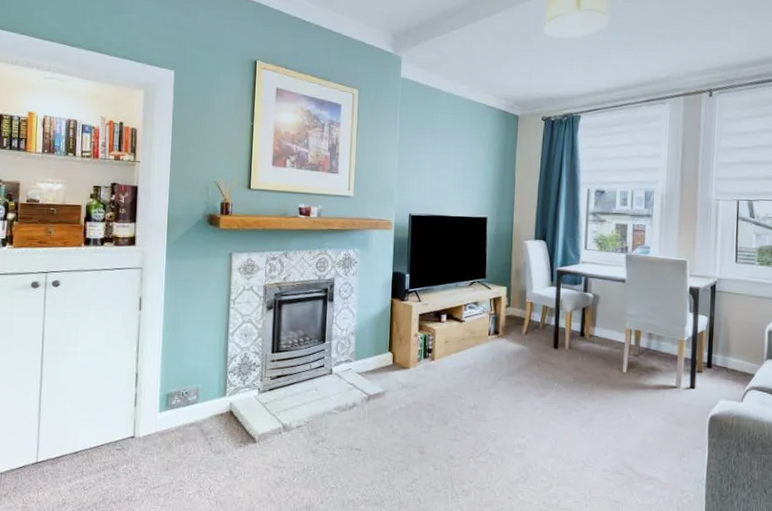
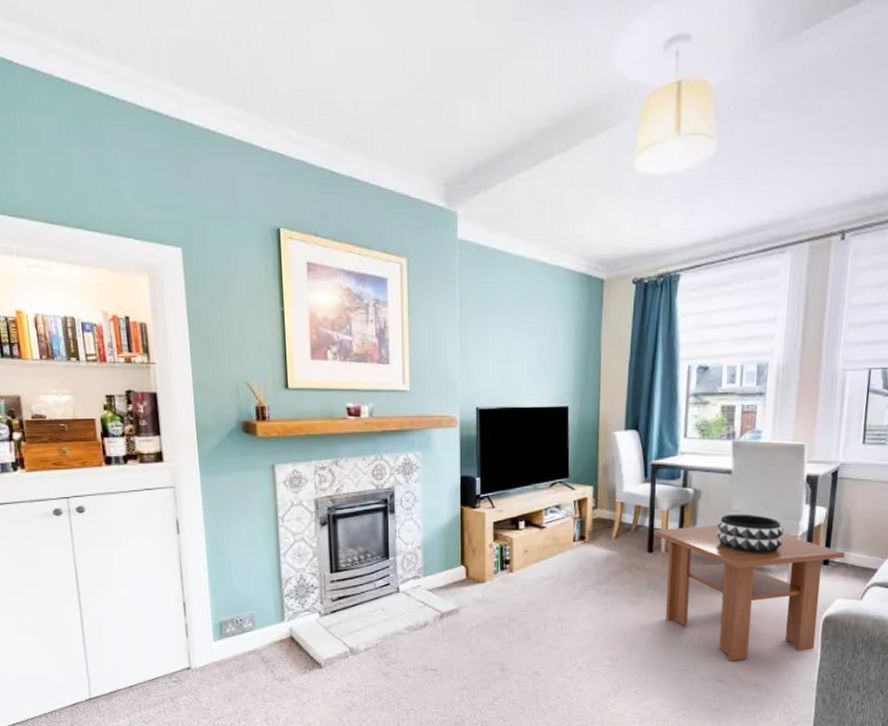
coffee table: none [558,327,726,455] -> present [653,525,845,661]
decorative bowl: none [613,317,672,356] -> present [716,514,785,554]

